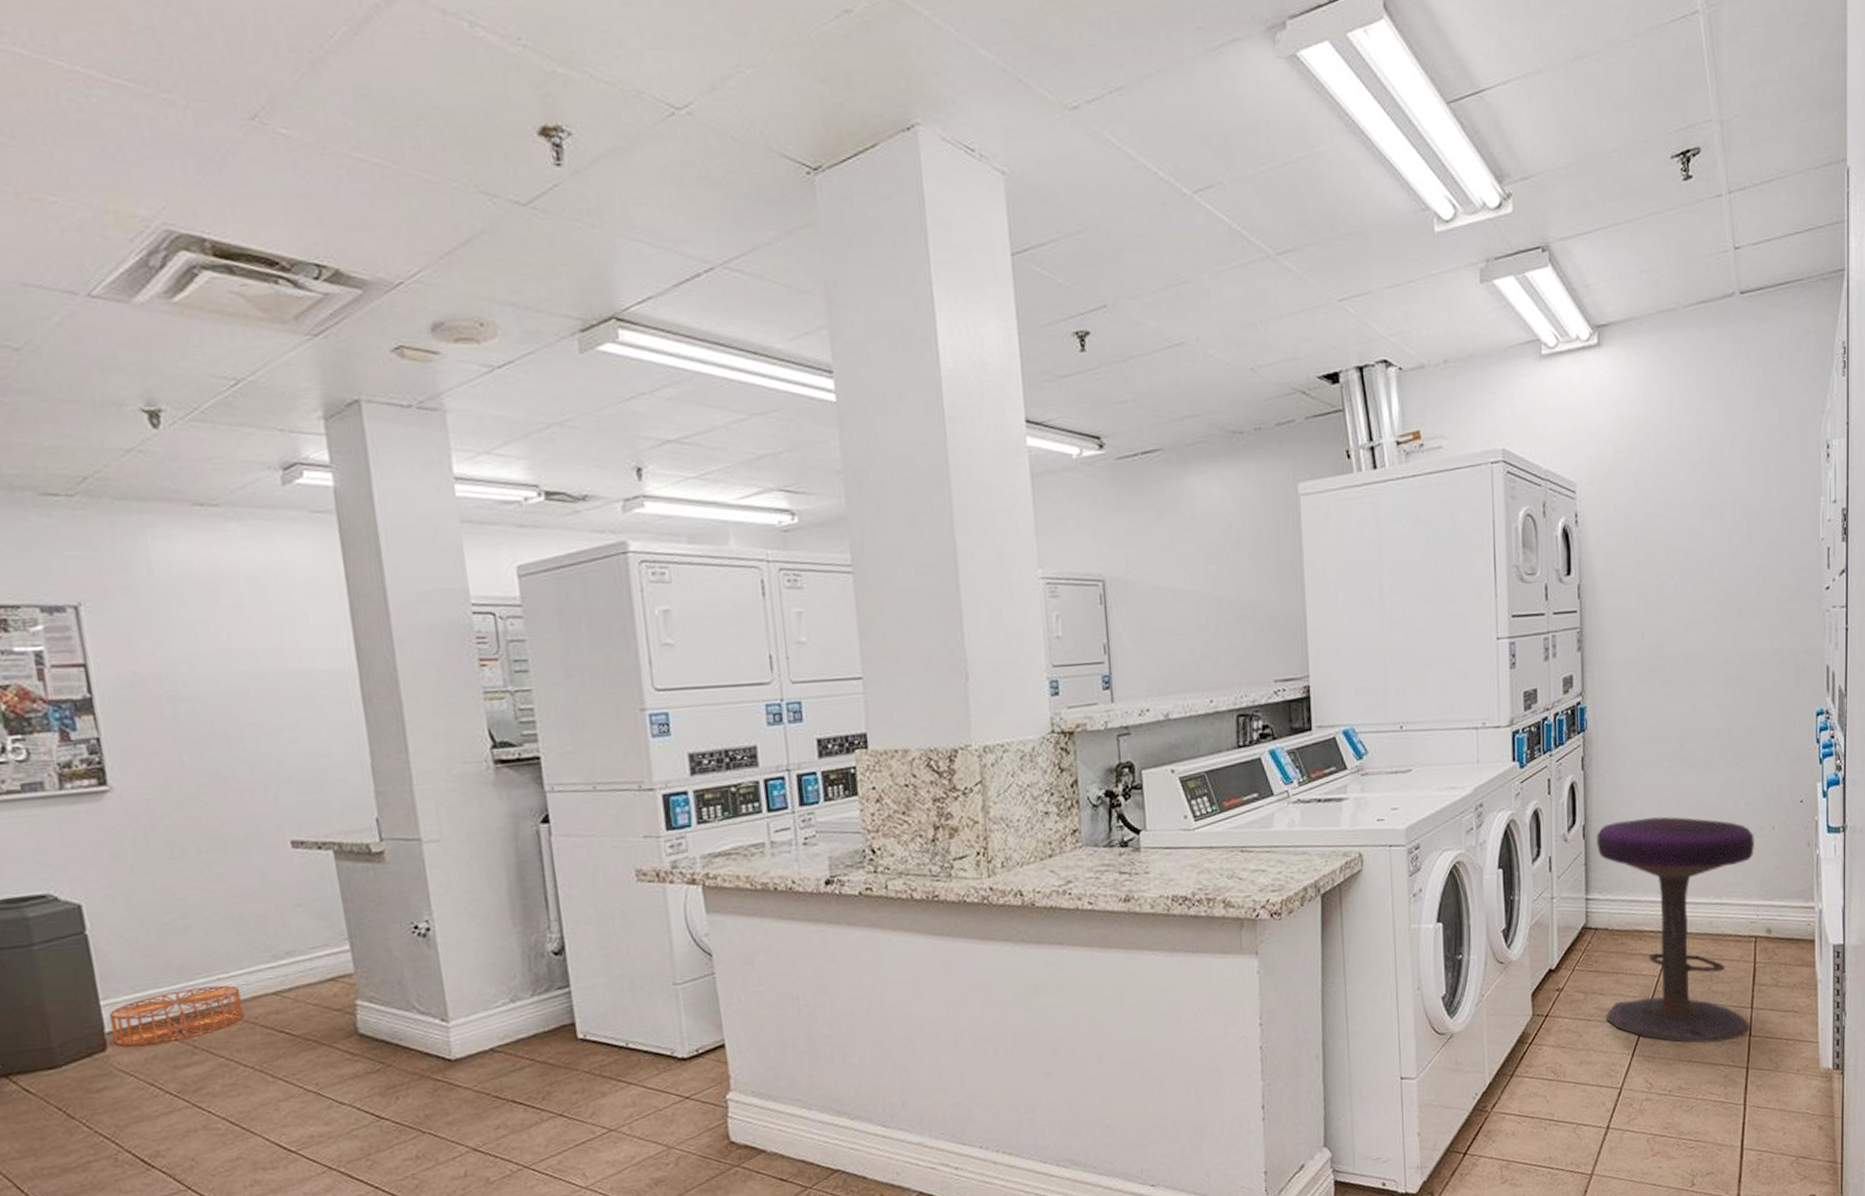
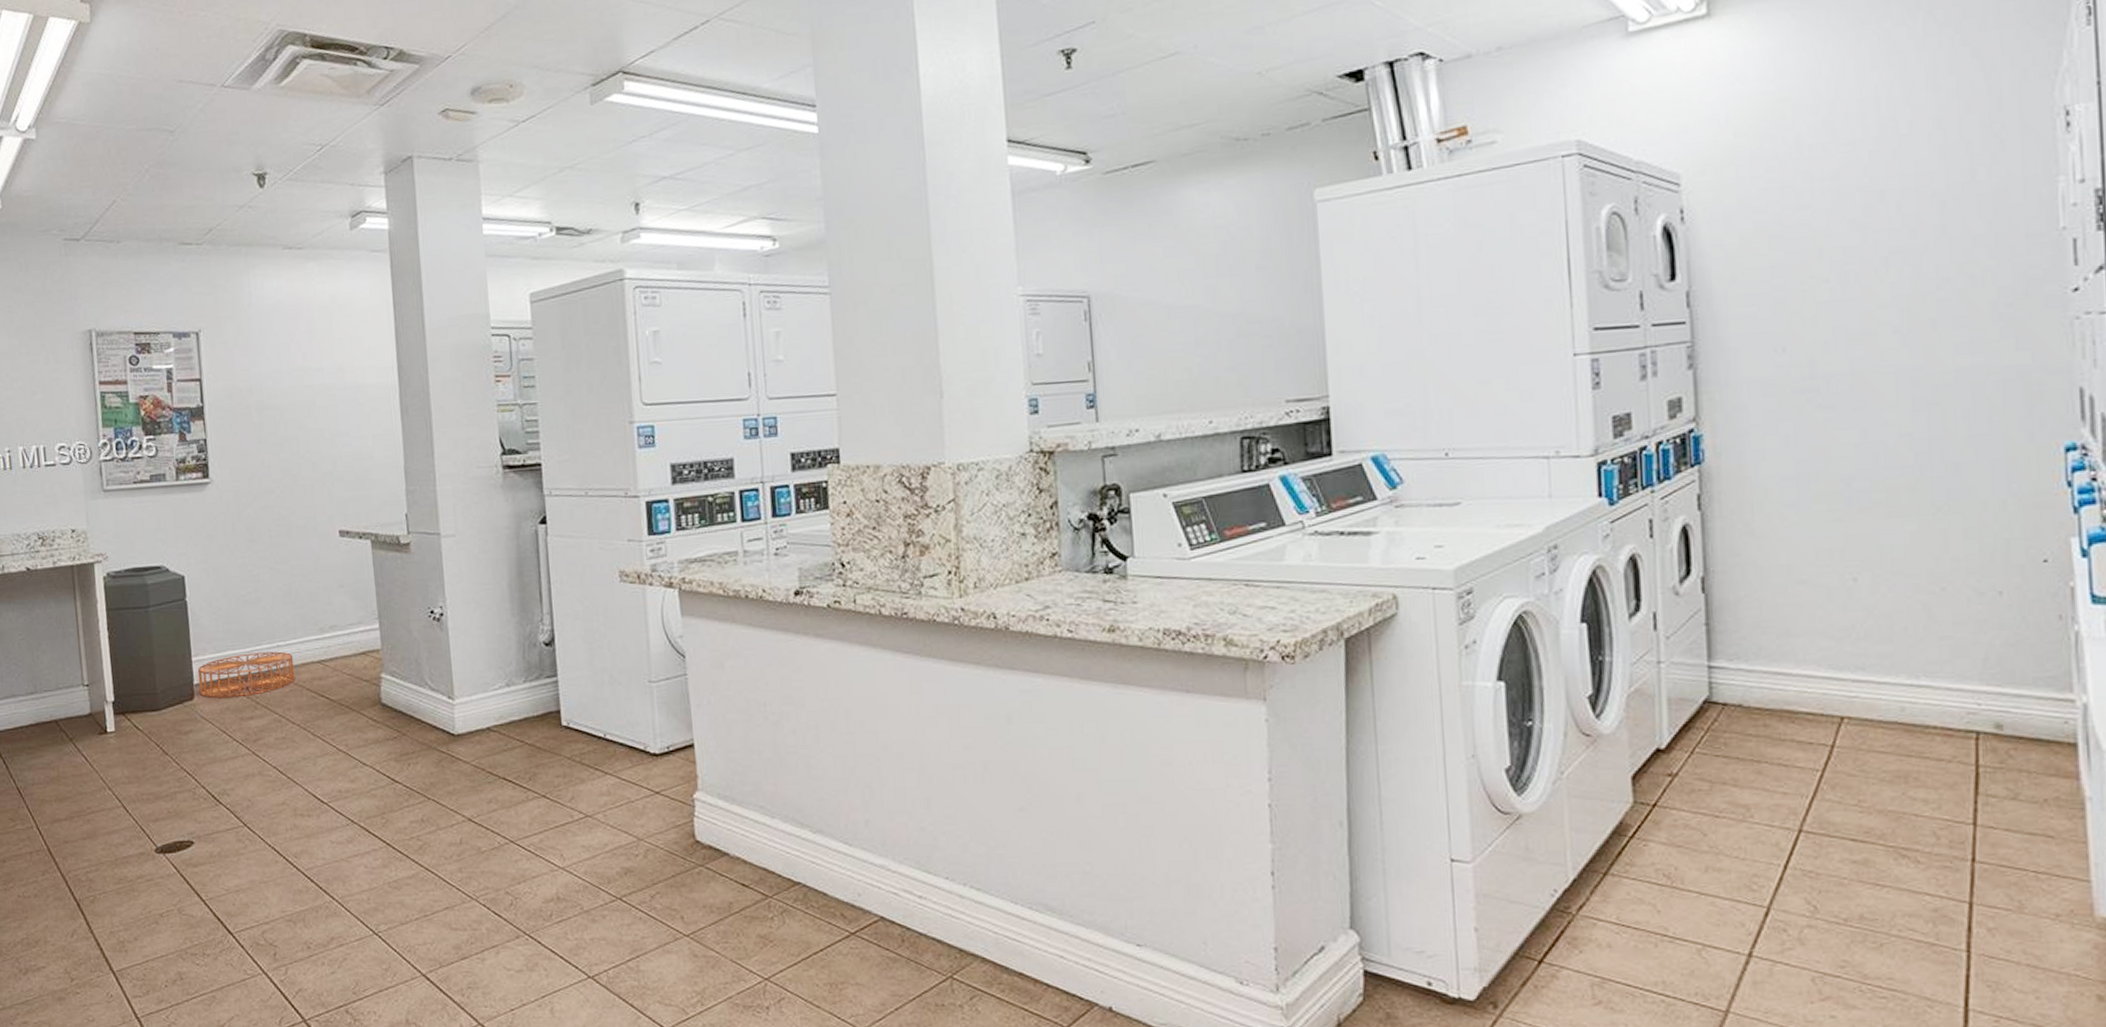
stool: present [1596,817,1754,1043] -> none [1721,571,1972,864]

